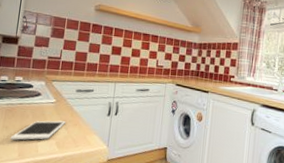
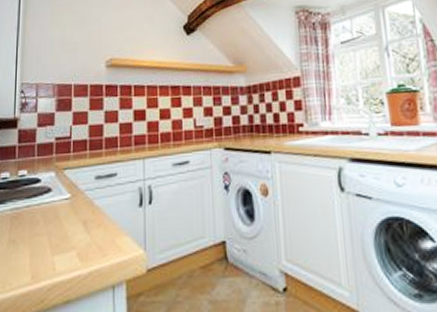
cell phone: present [10,120,66,140] -> none [19,222,87,258]

